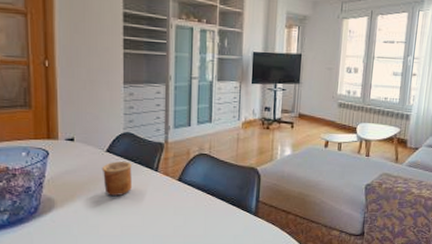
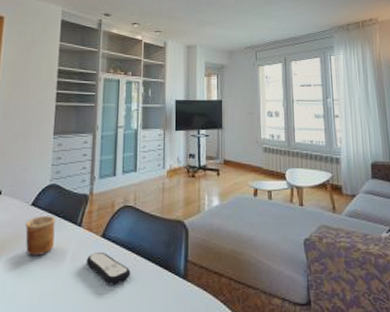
remote control: none [163,193,206,221] -> present [86,251,131,286]

